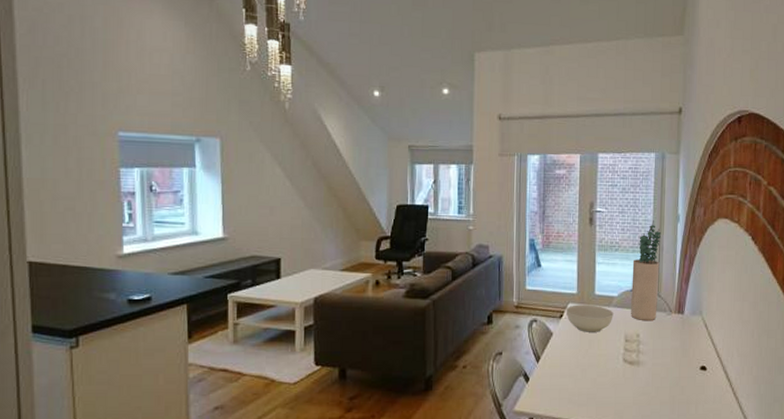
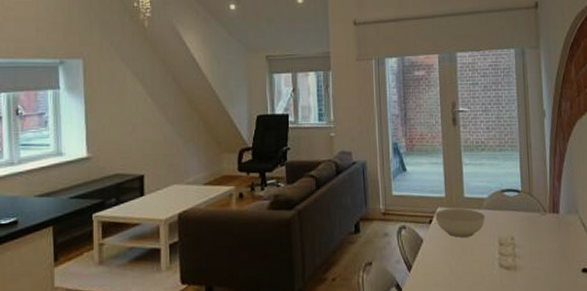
vase: present [631,220,662,321] -> none [500,117,531,223]

